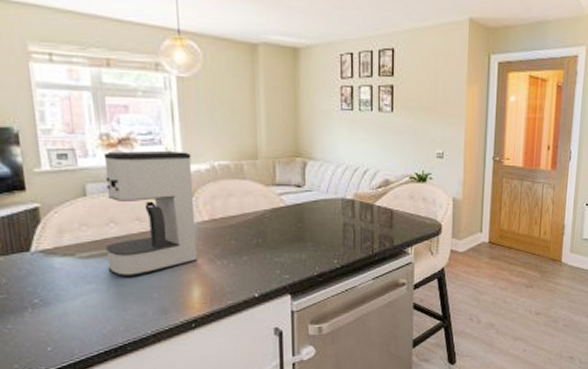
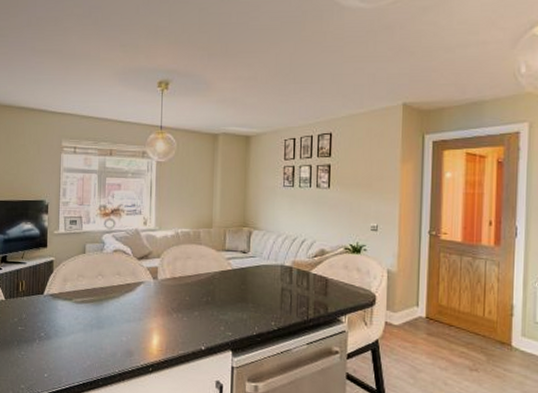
coffee maker: present [103,151,198,277] -> none [93,219,162,321]

